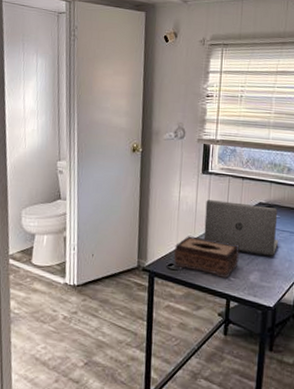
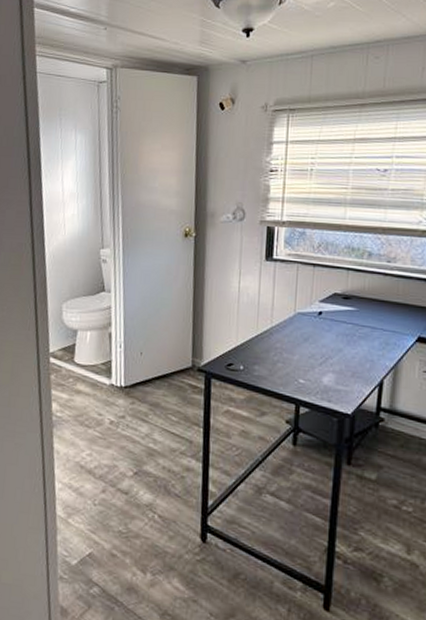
tissue box: present [174,236,240,278] -> none [233,332,311,380]
laptop: present [203,200,279,257] -> none [268,290,358,357]

